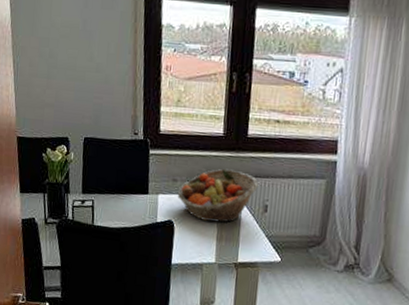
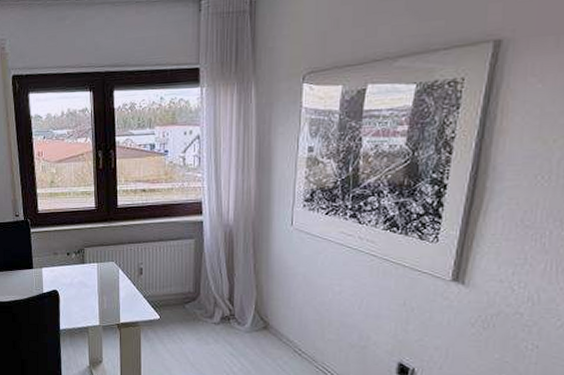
fruit basket: present [177,168,259,223] -> none [59,238,132,288]

